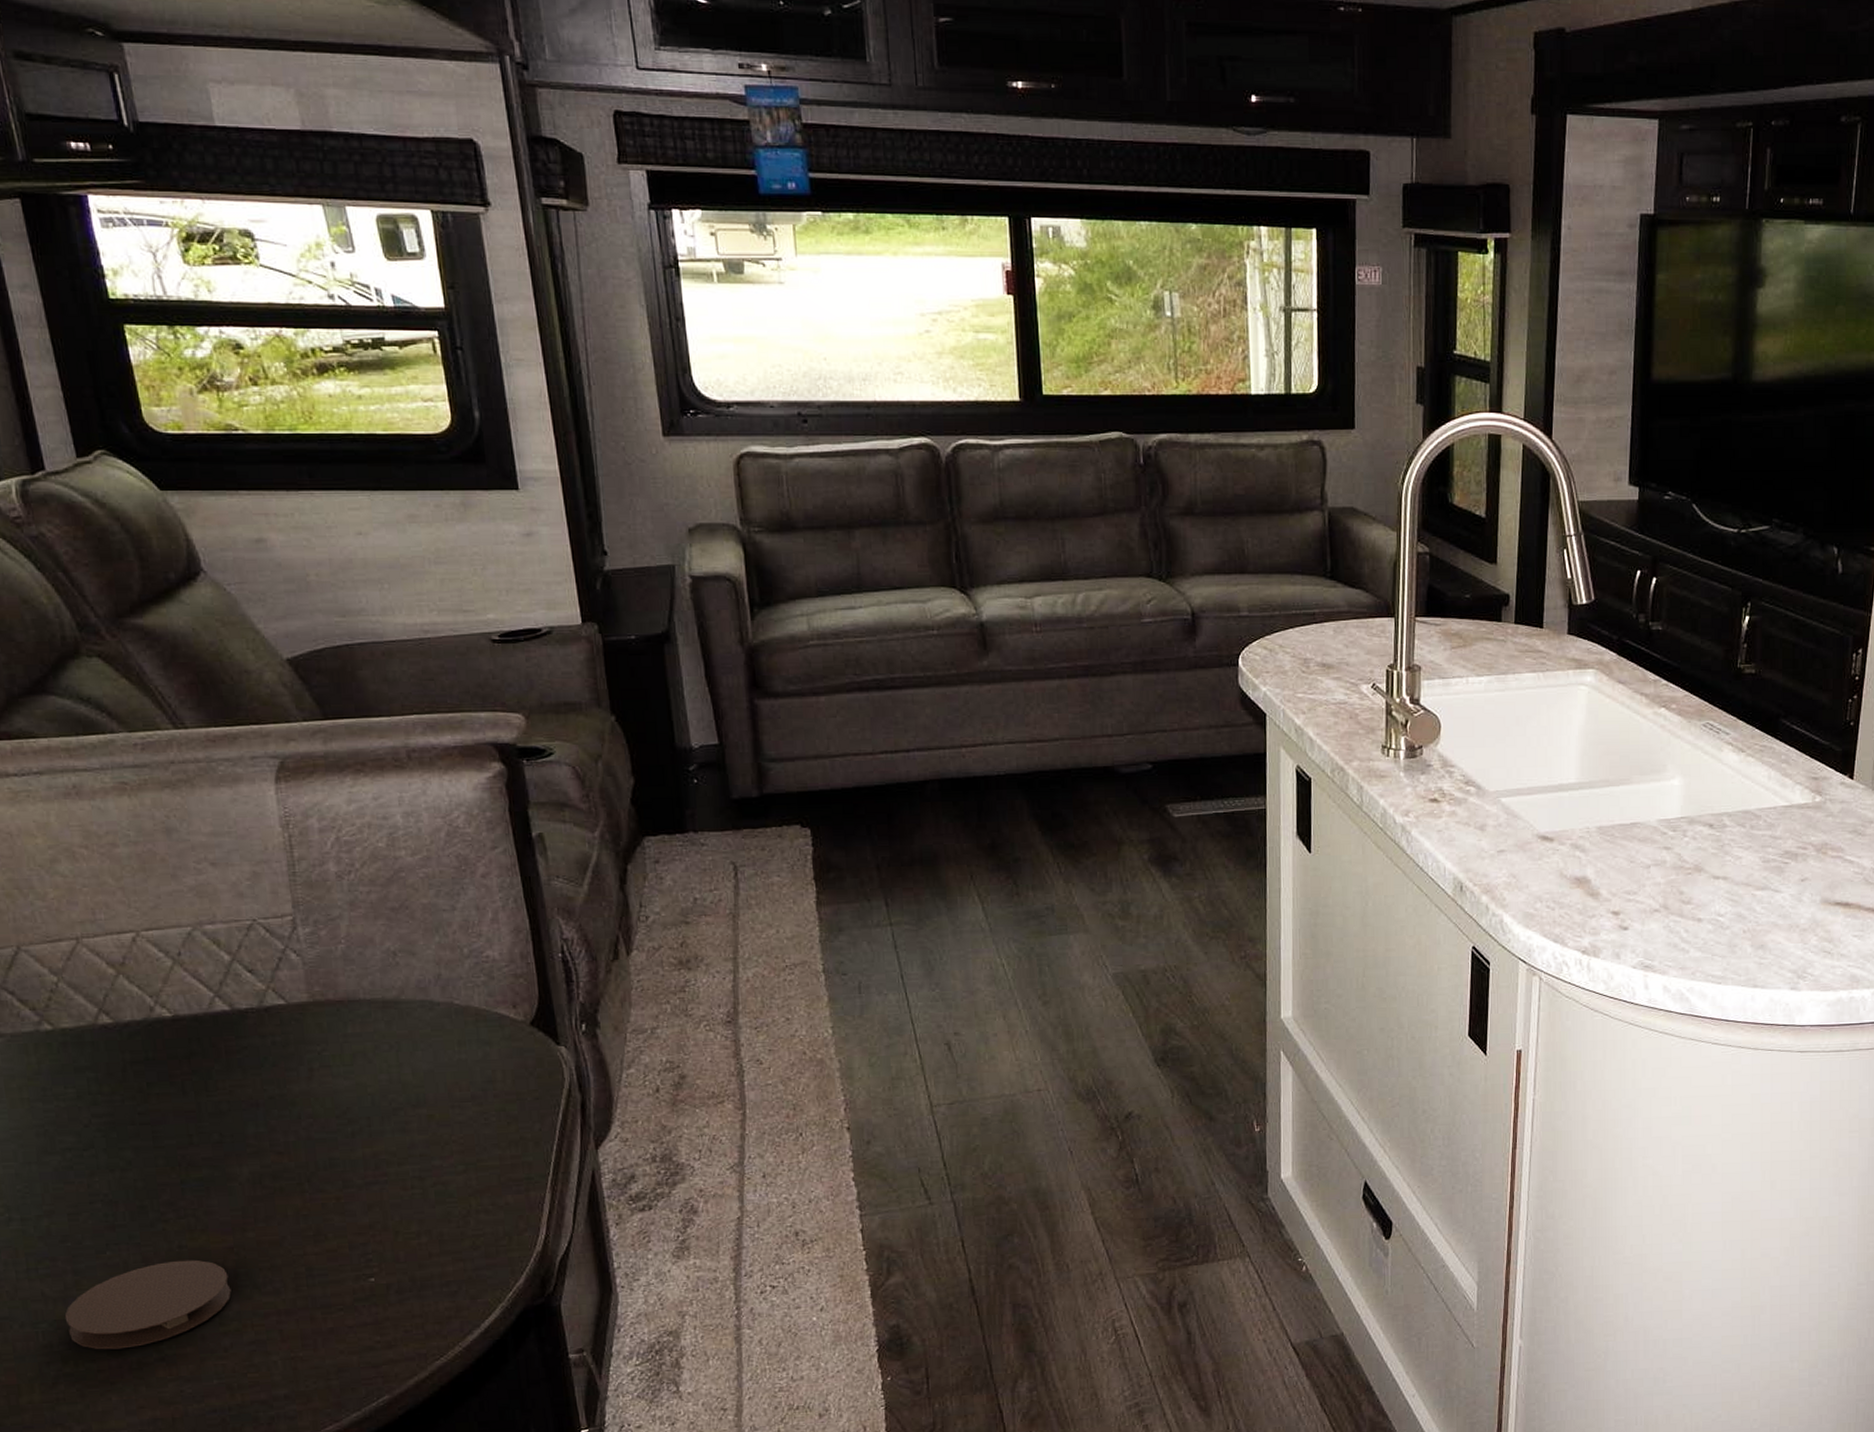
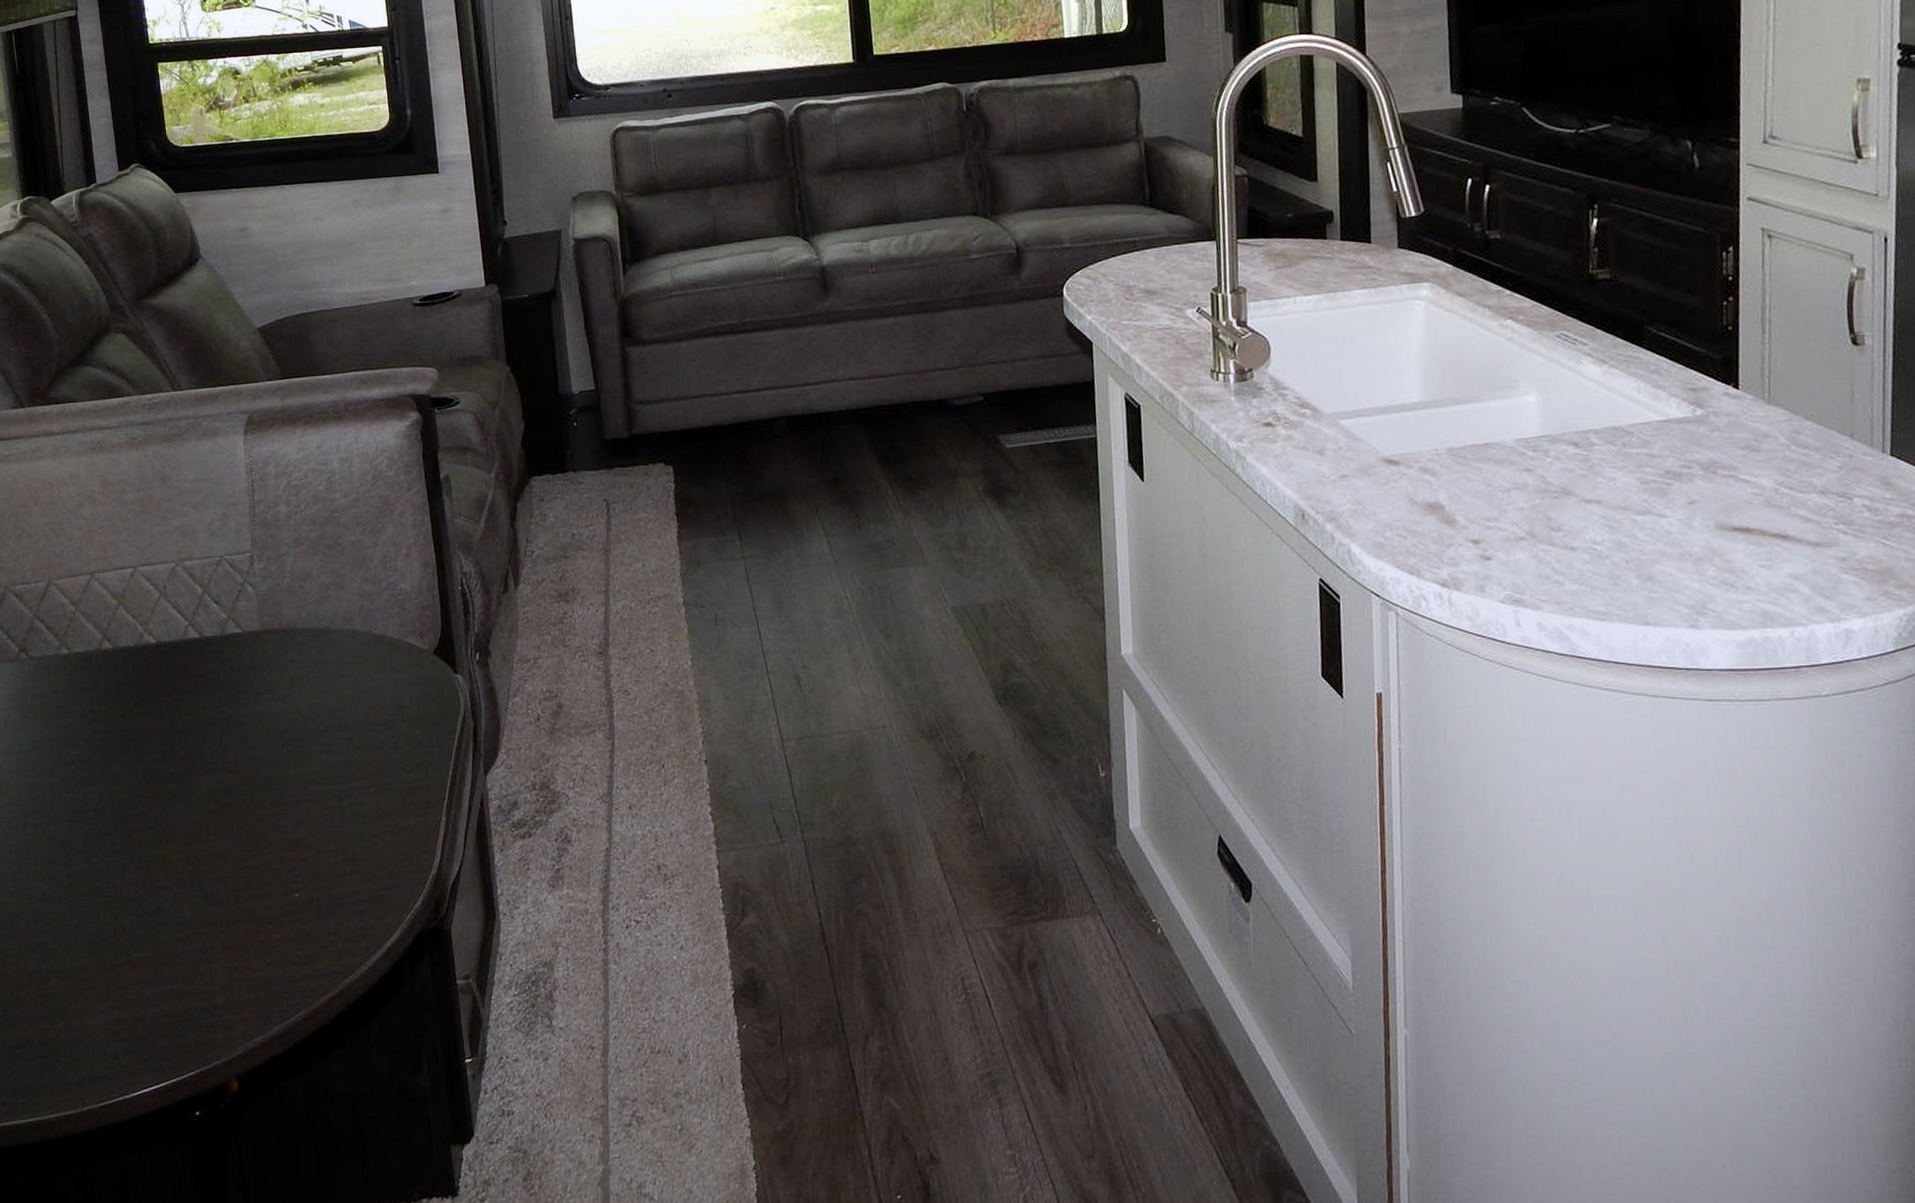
coaster: present [64,1260,232,1350] -> none [59,868,186,950]

